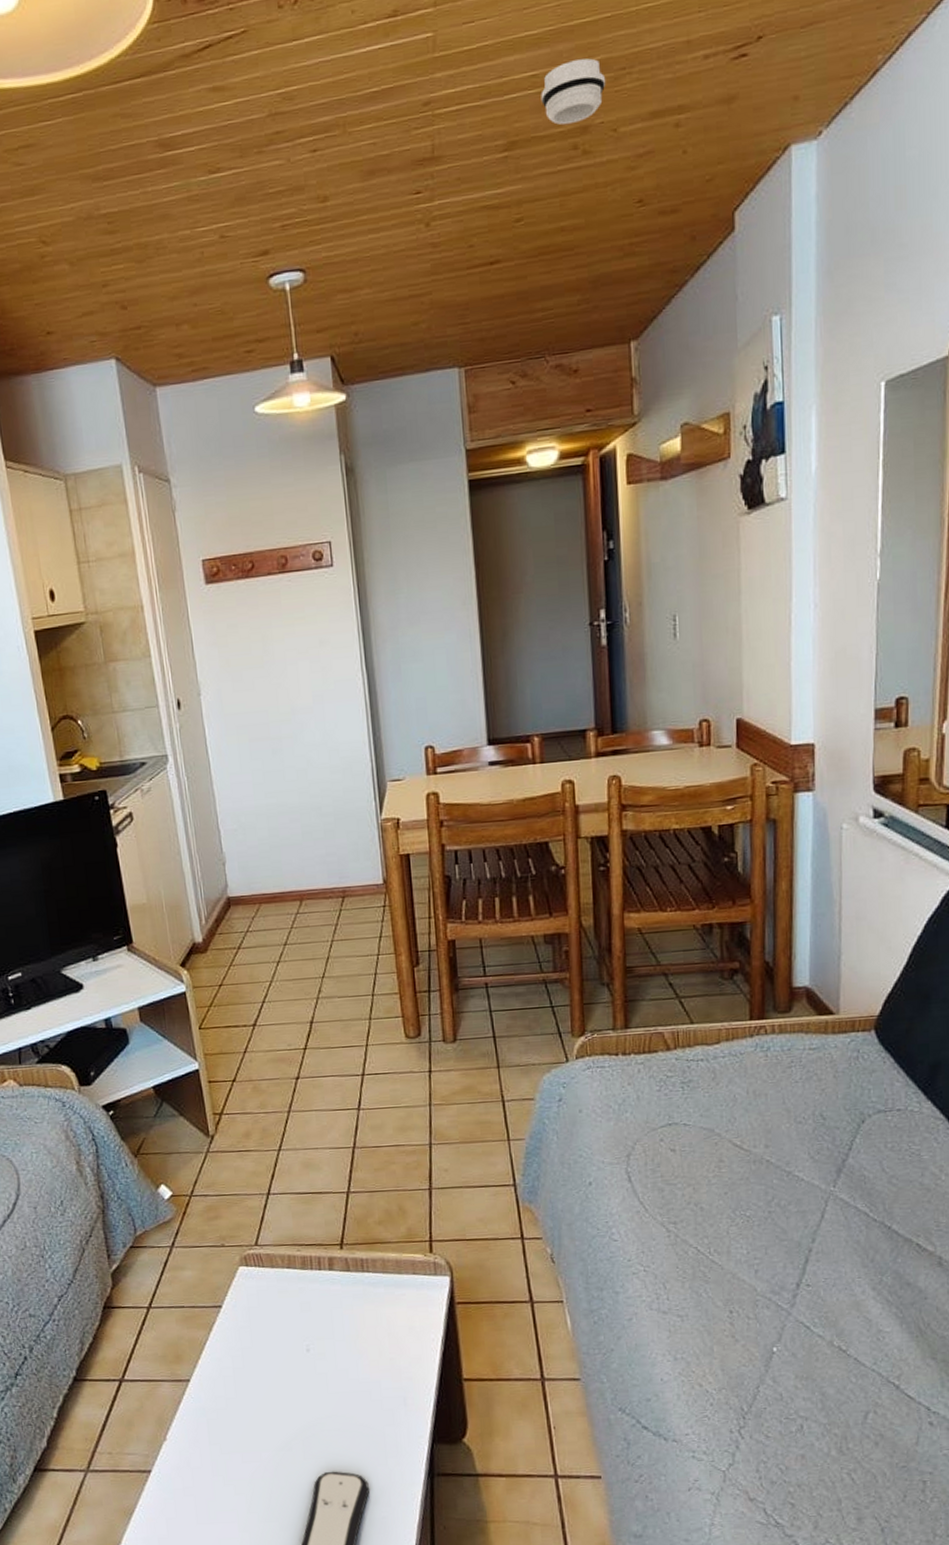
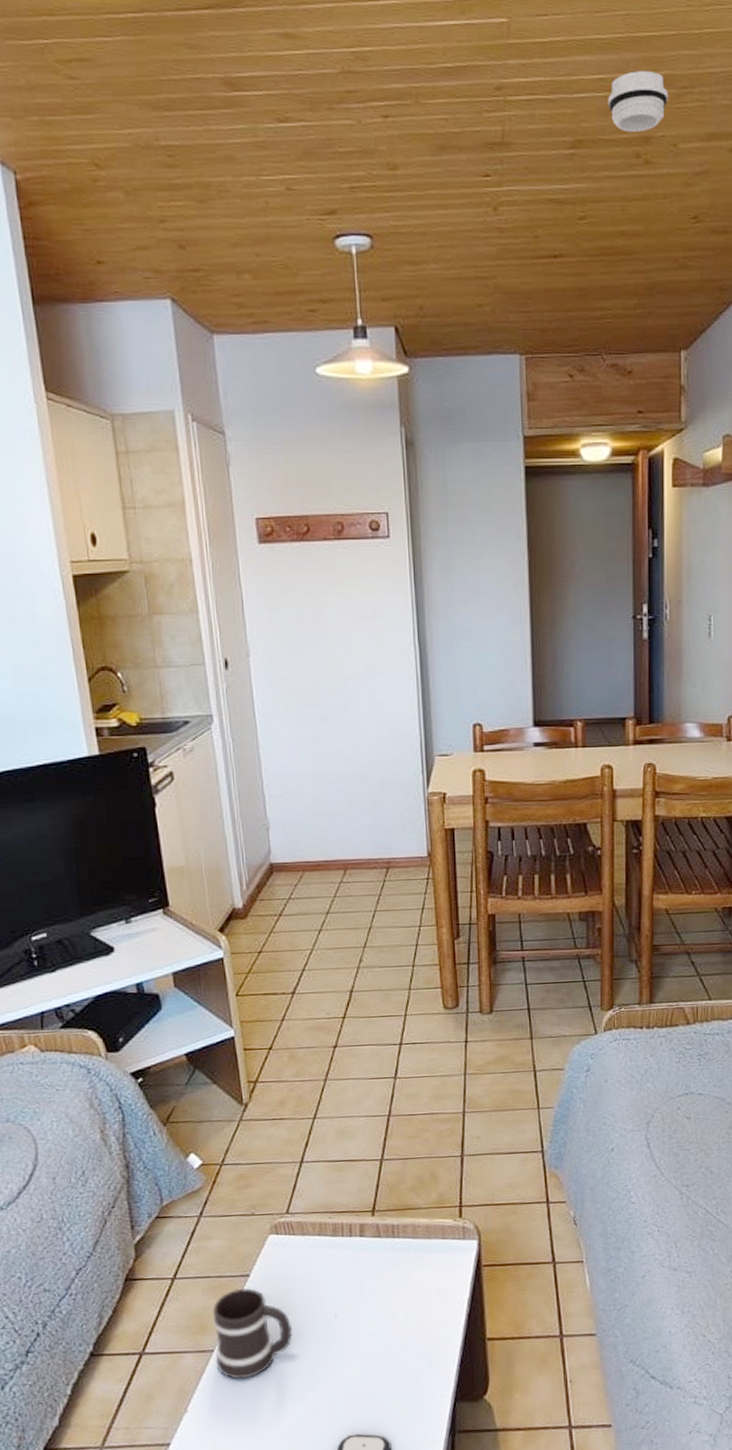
mug: none [186,1318,265,1410] -> present [212,1287,292,1379]

